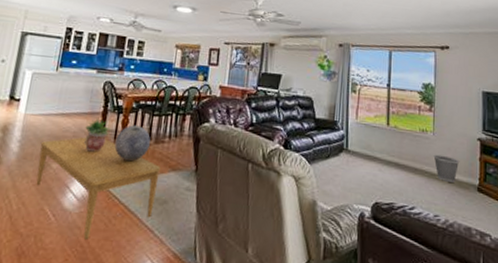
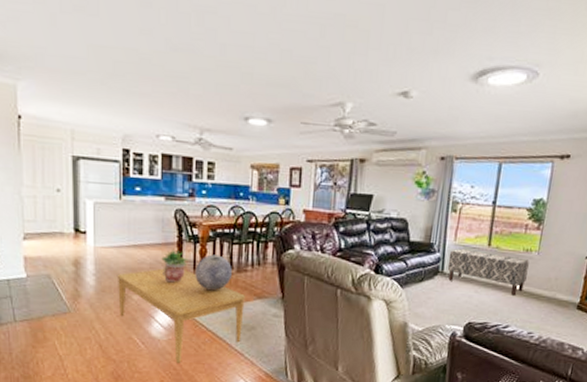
bench: none [351,127,426,176] -> present [447,249,529,296]
wastebasket: present [433,154,460,182] -> none [535,274,563,301]

